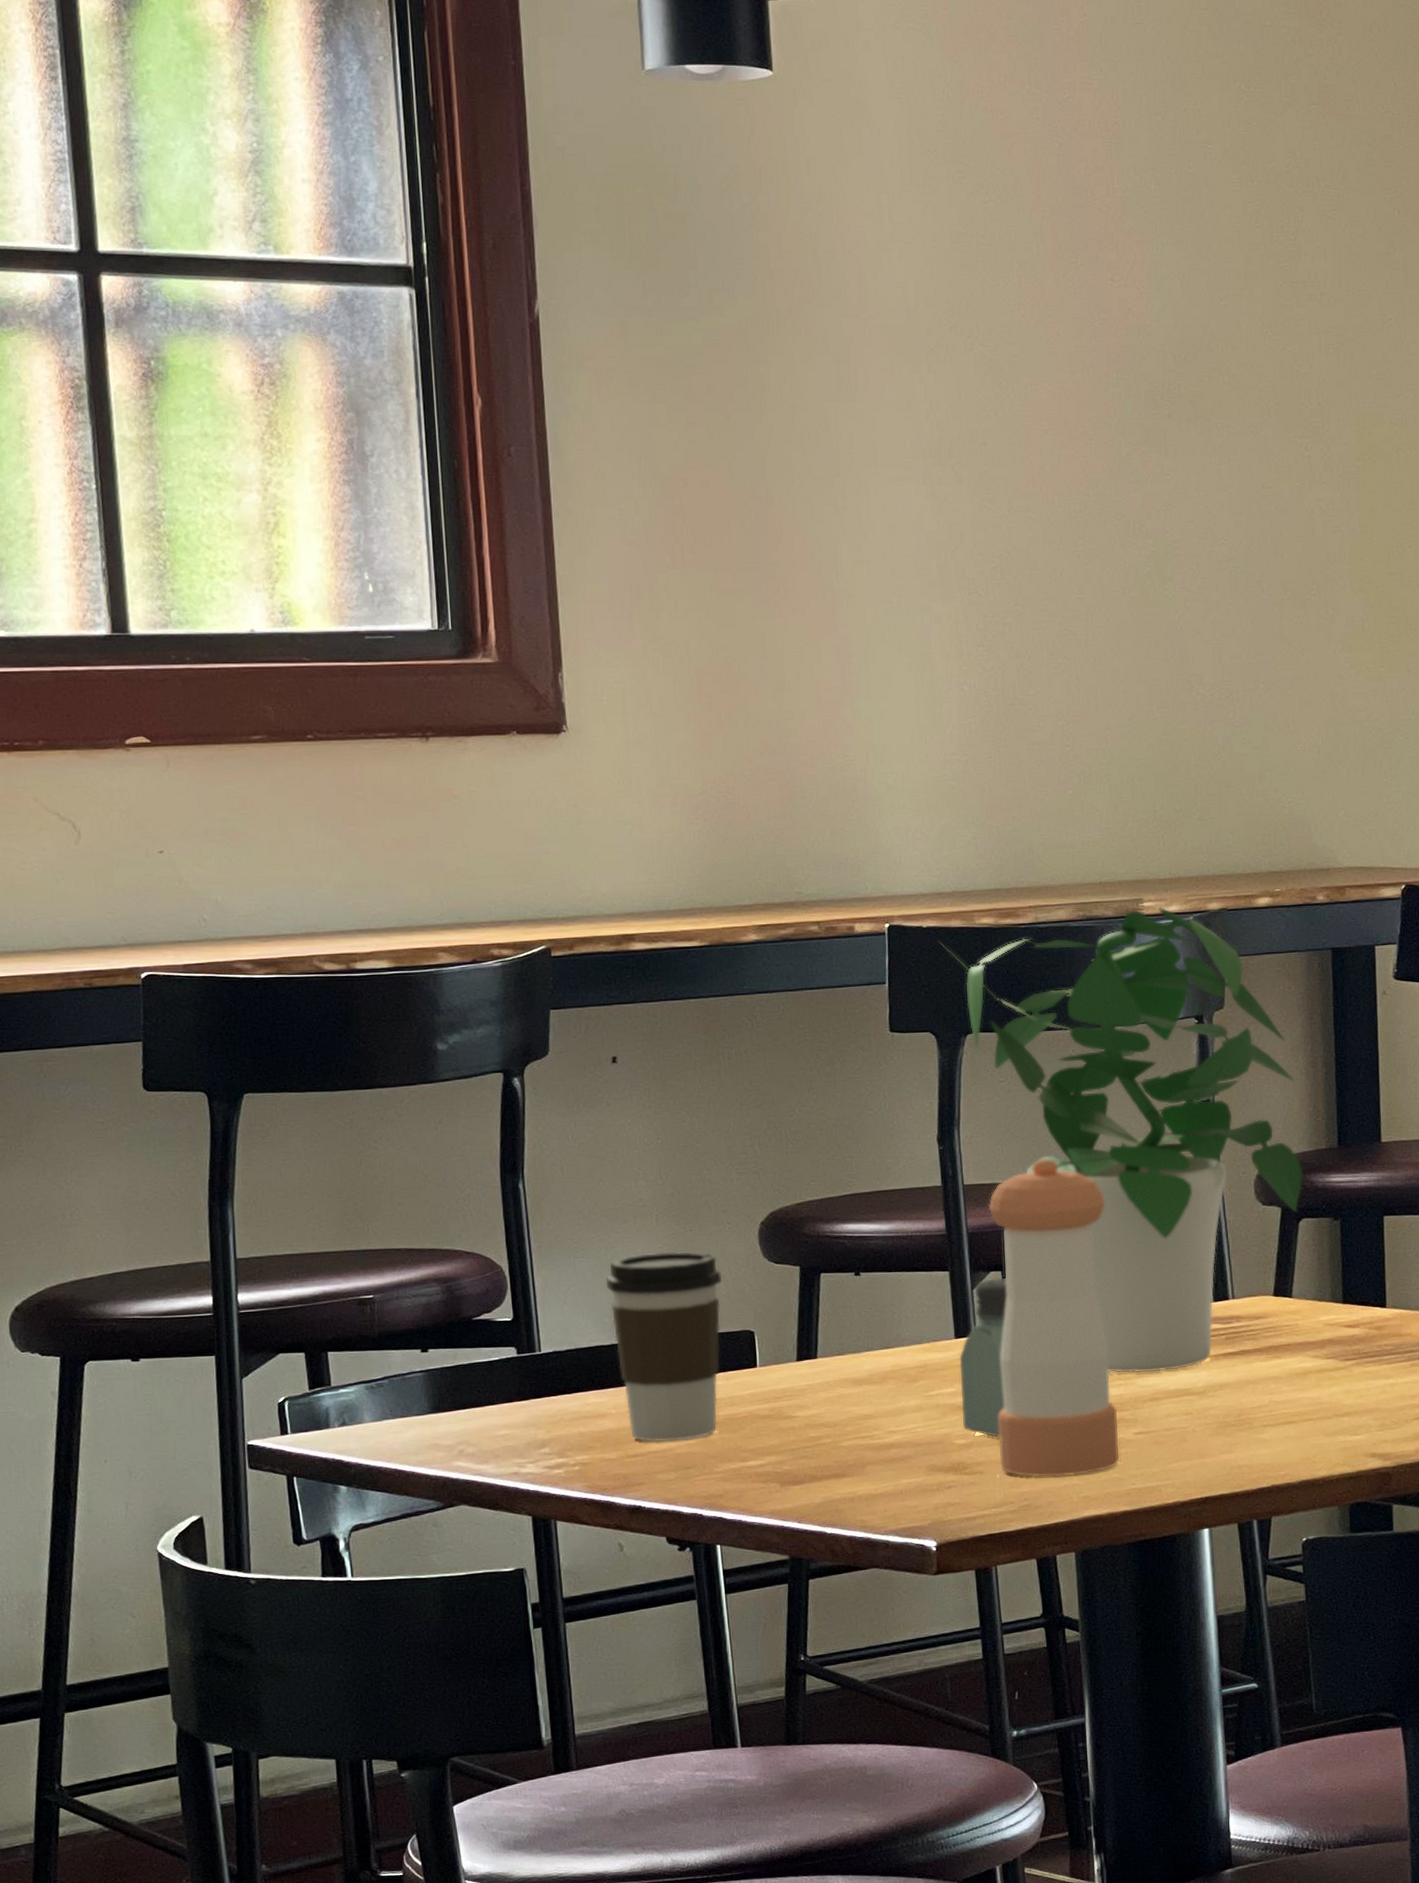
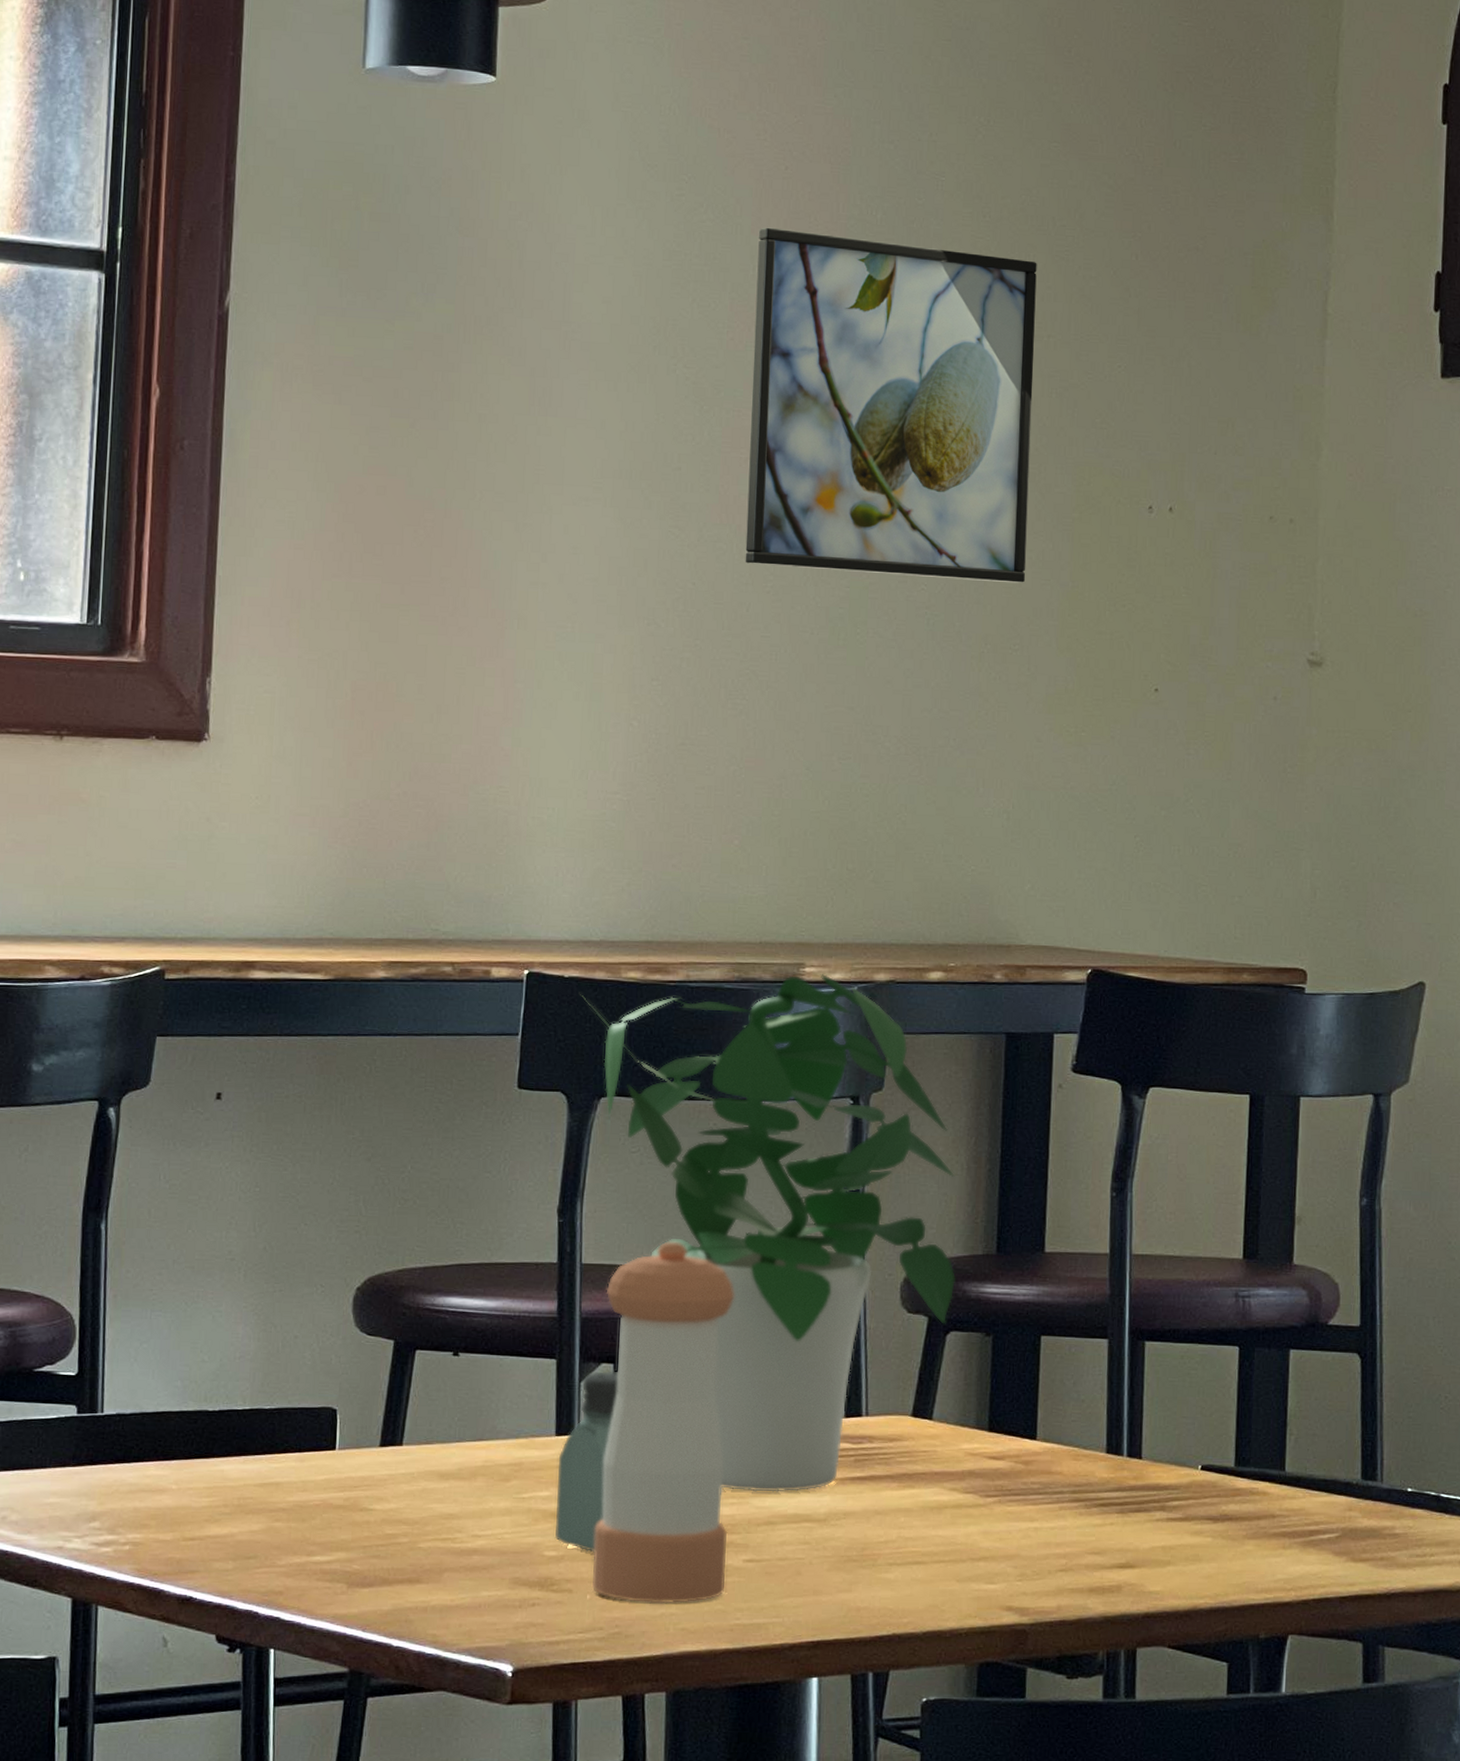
coffee cup: present [605,1251,722,1442] -> none [182,1312,309,1527]
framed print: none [1039,204,1318,533] -> present [745,227,1037,584]

